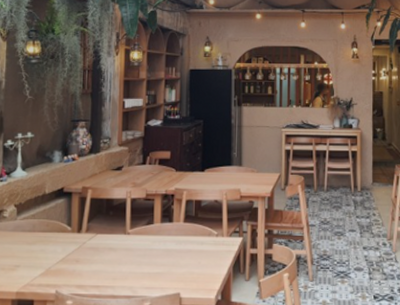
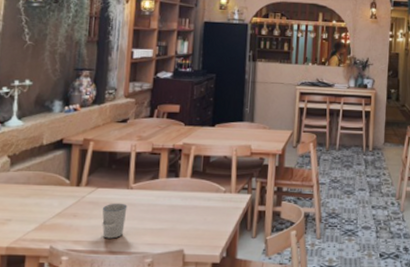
cup: none [102,248,125,283] -> present [102,203,127,239]

